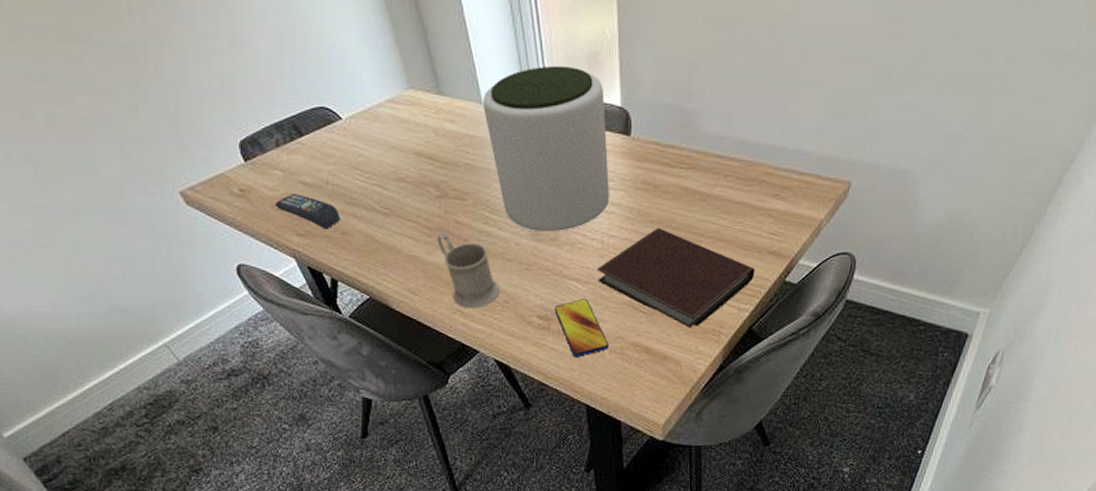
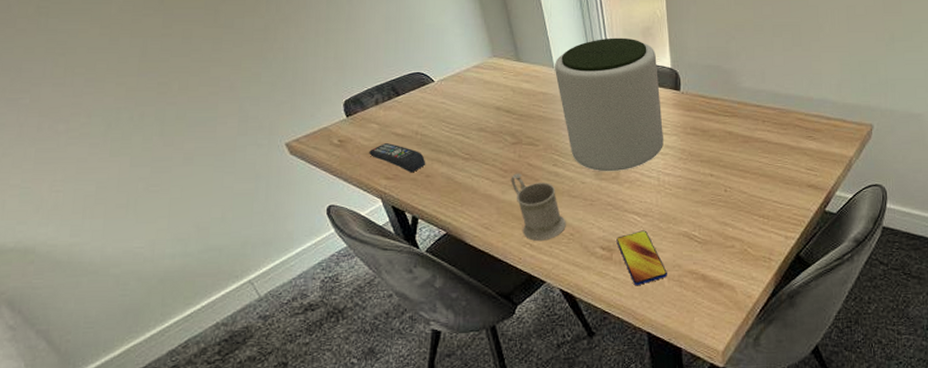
notebook: present [597,228,755,327] -> none [655,166,797,255]

